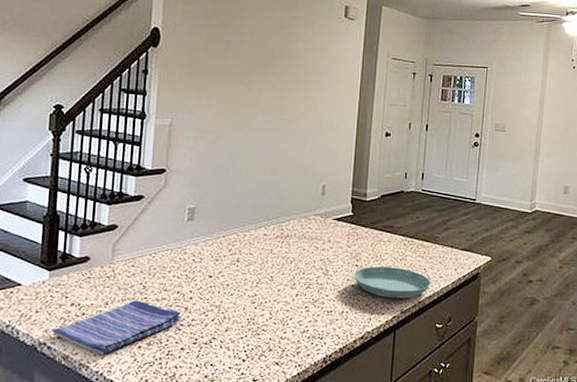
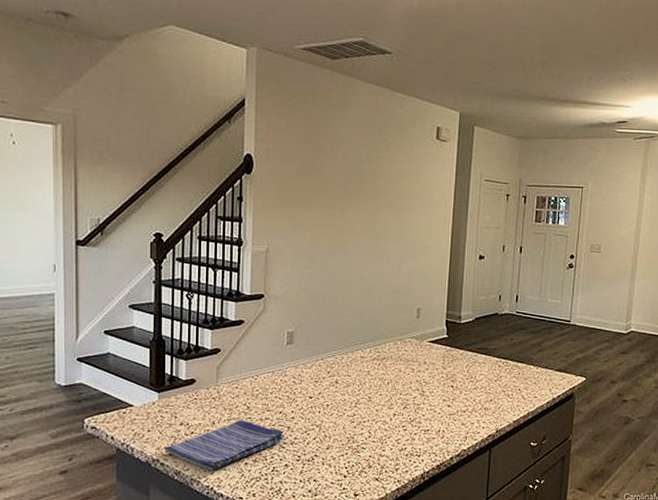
saucer: present [354,267,431,299] -> none [450,387,526,418]

